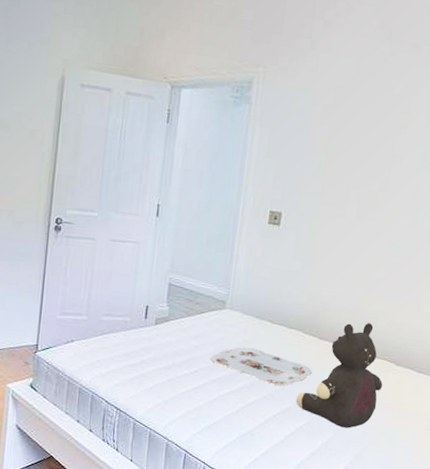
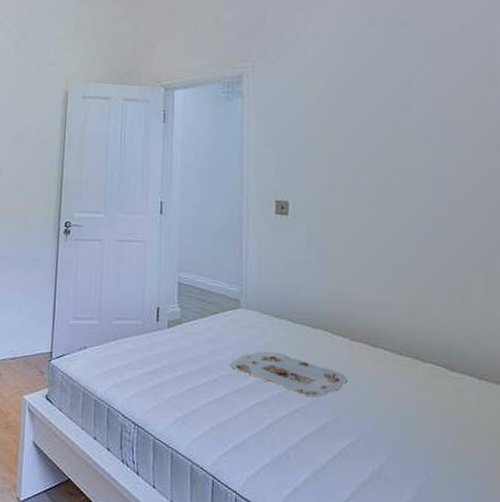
teddy bear: present [296,323,383,428] -> none [333,319,438,451]

